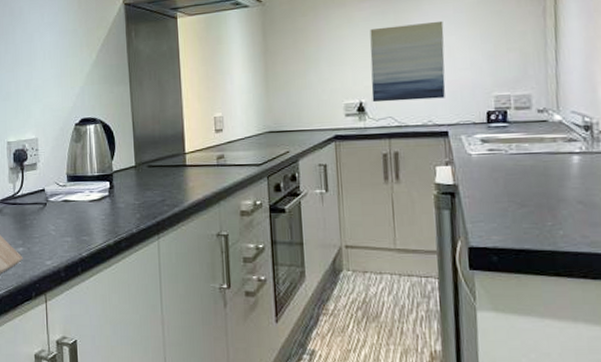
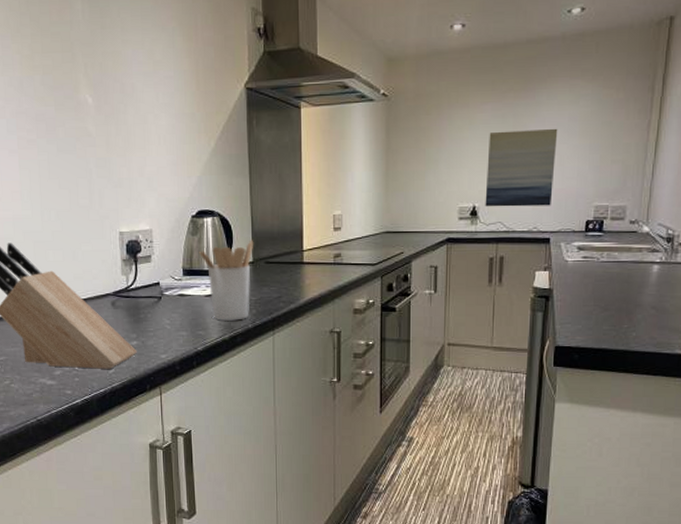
utensil holder: none [82,144,136,226] -> present [198,239,254,321]

